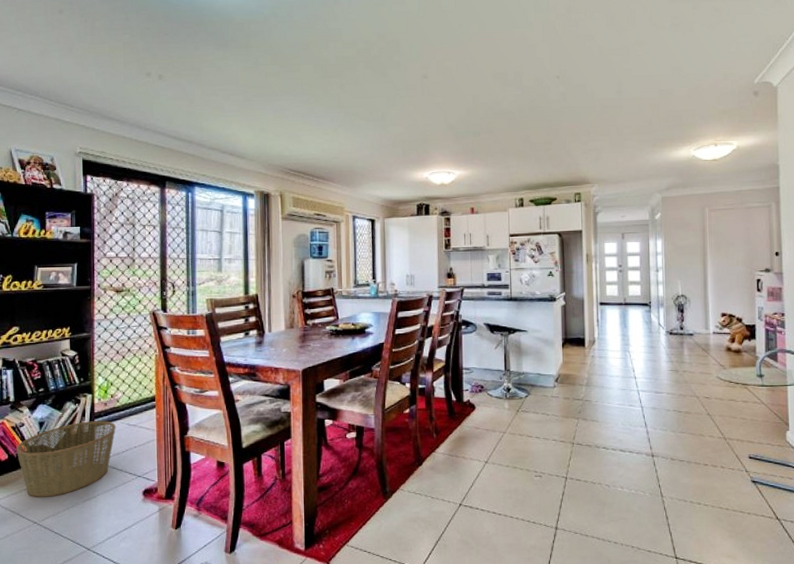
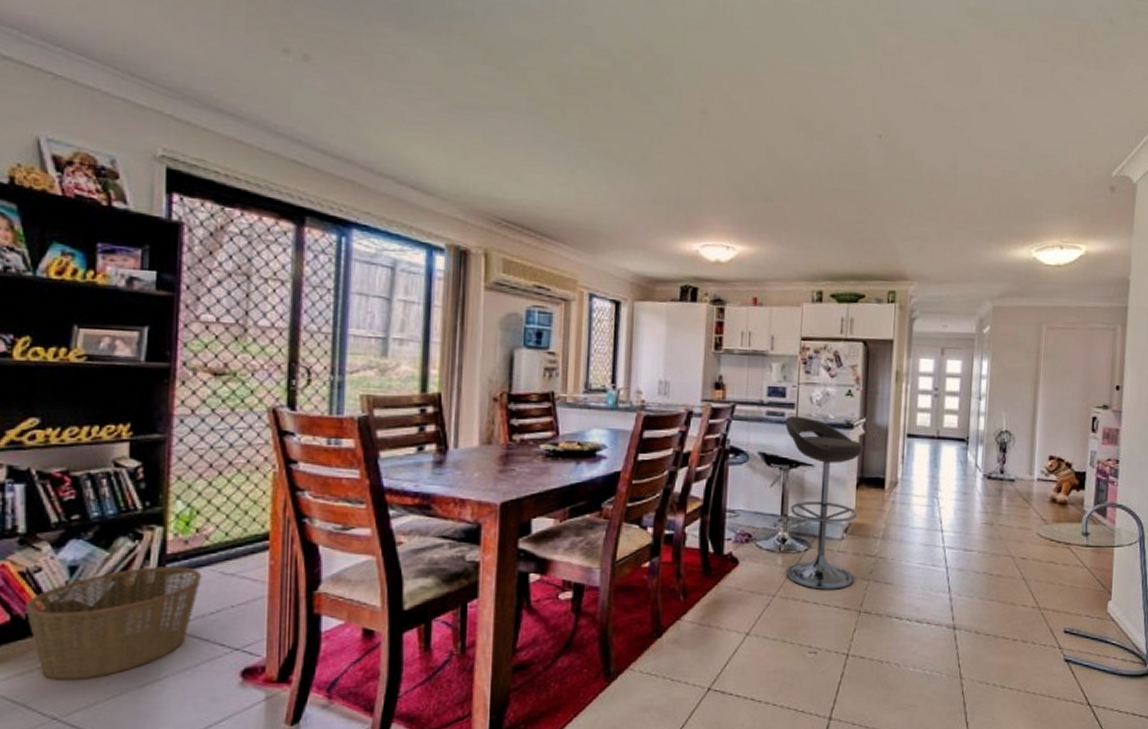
bar stool: none [503,294,566,427] -> present [785,415,864,590]

